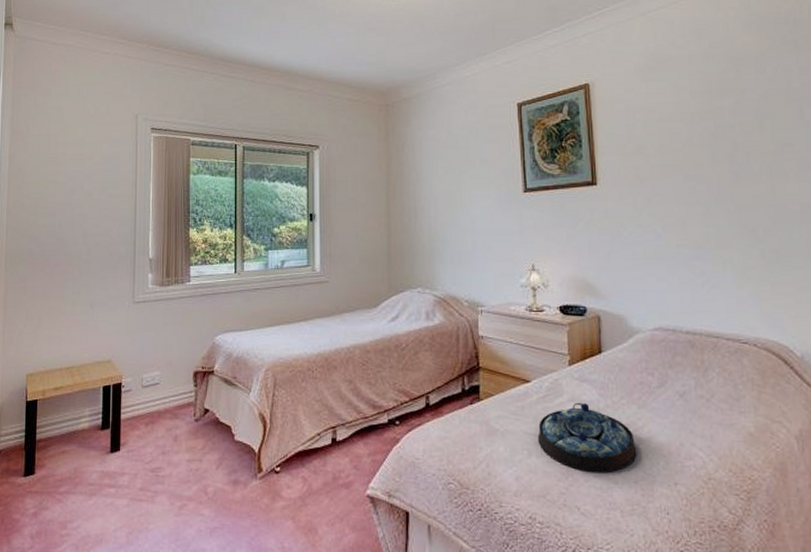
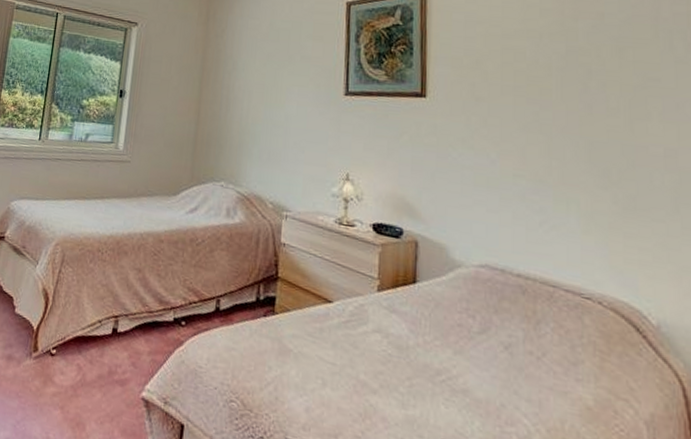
serving tray: present [537,403,637,472] -> none [334,335,449,423]

